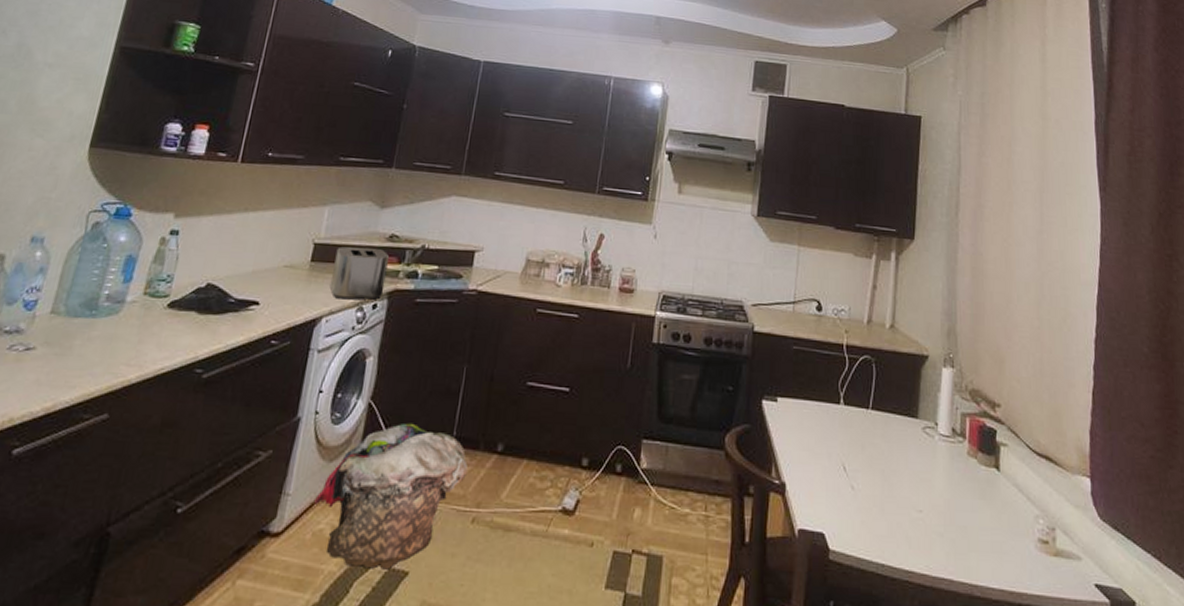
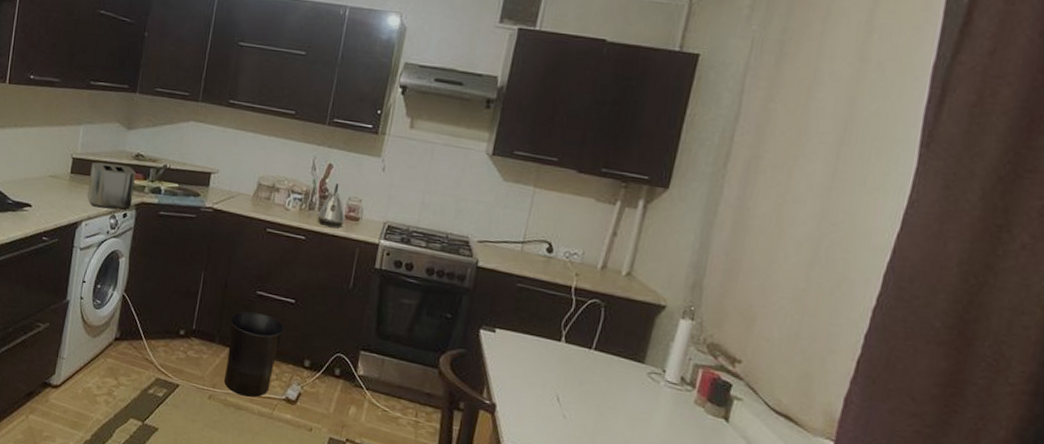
laundry basket: present [313,423,469,570] -> none [82,314,206,425]
waste bin: none [490,407,558,513] -> present [224,311,284,397]
kettle: none [590,254,620,303] -> present [317,183,346,229]

